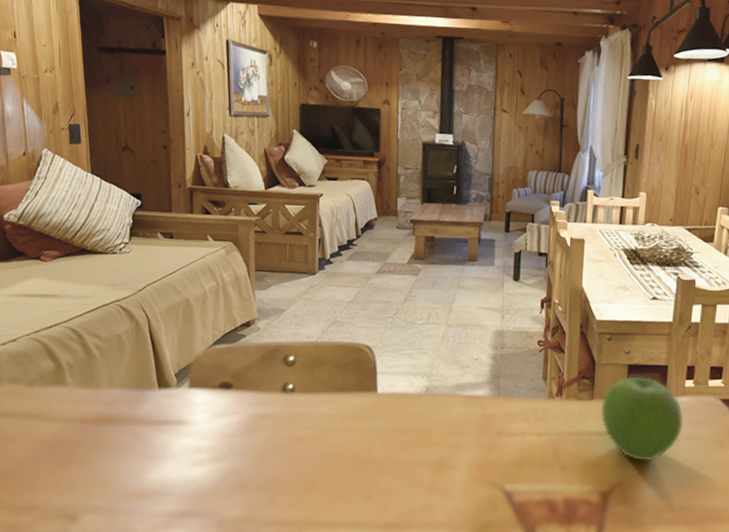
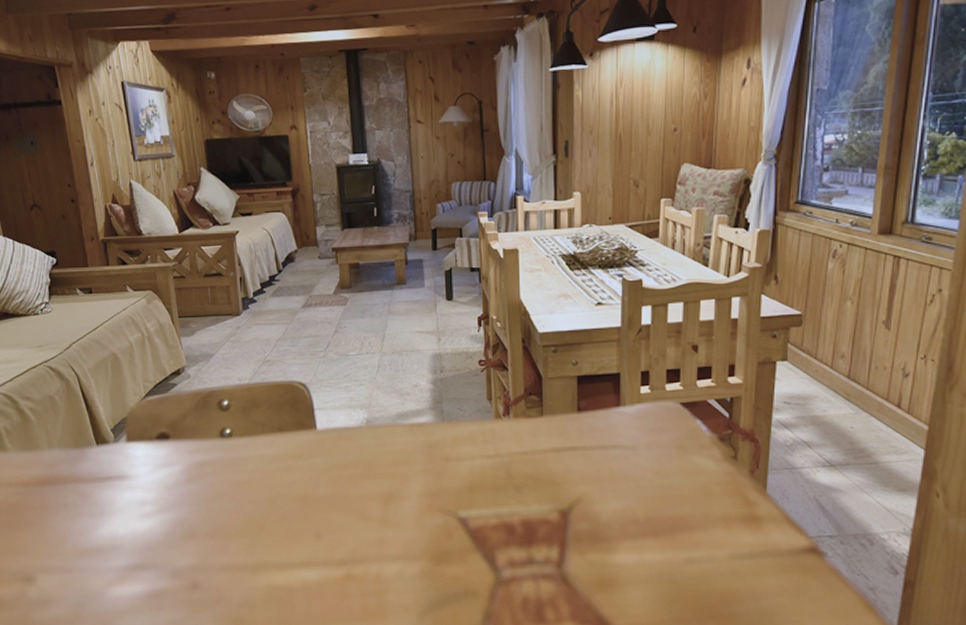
fruit: present [600,376,684,462] -> none [552,387,642,475]

